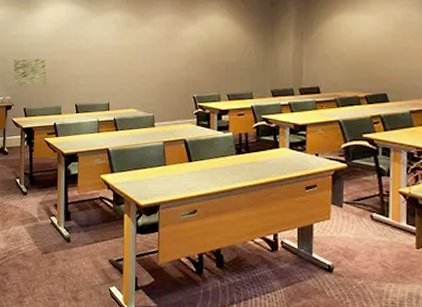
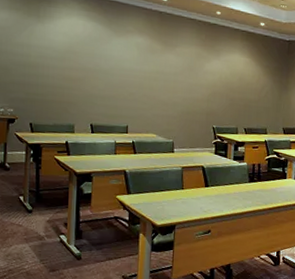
wall art: present [13,58,47,86] -> none [17,69,58,100]

